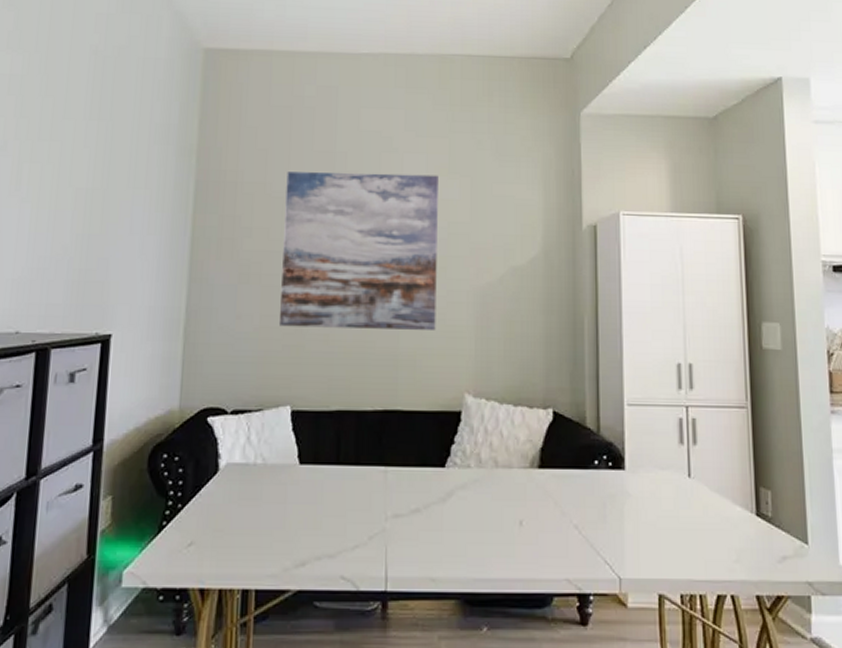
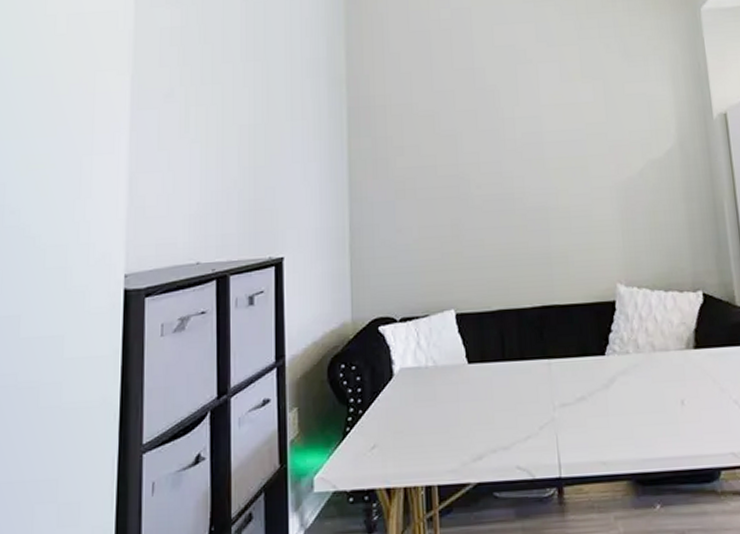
wall art: present [278,172,438,330] -> none [431,81,584,236]

